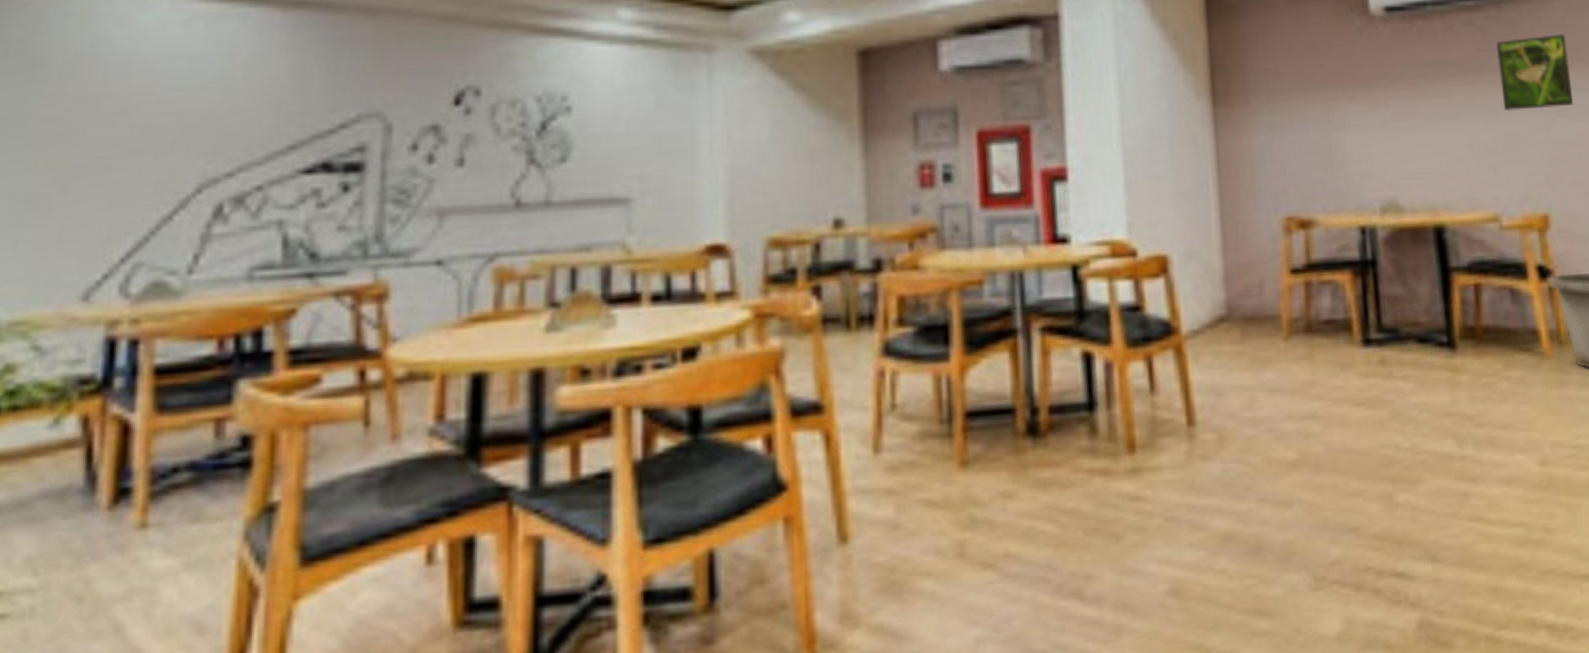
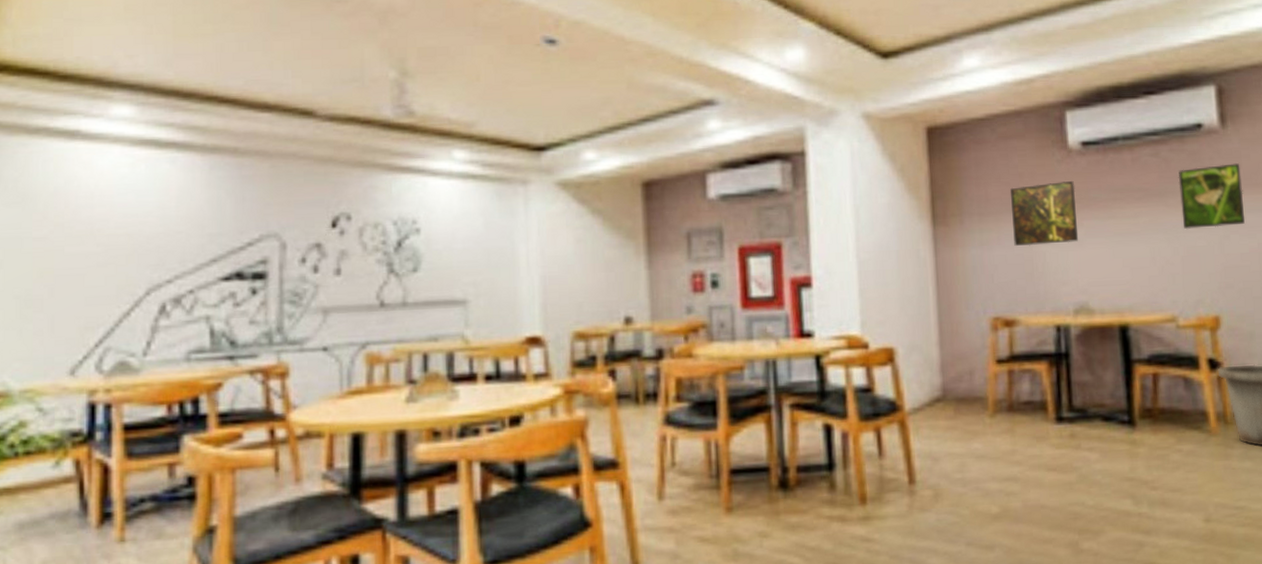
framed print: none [1304,53,1385,131] -> present [1010,181,1079,246]

